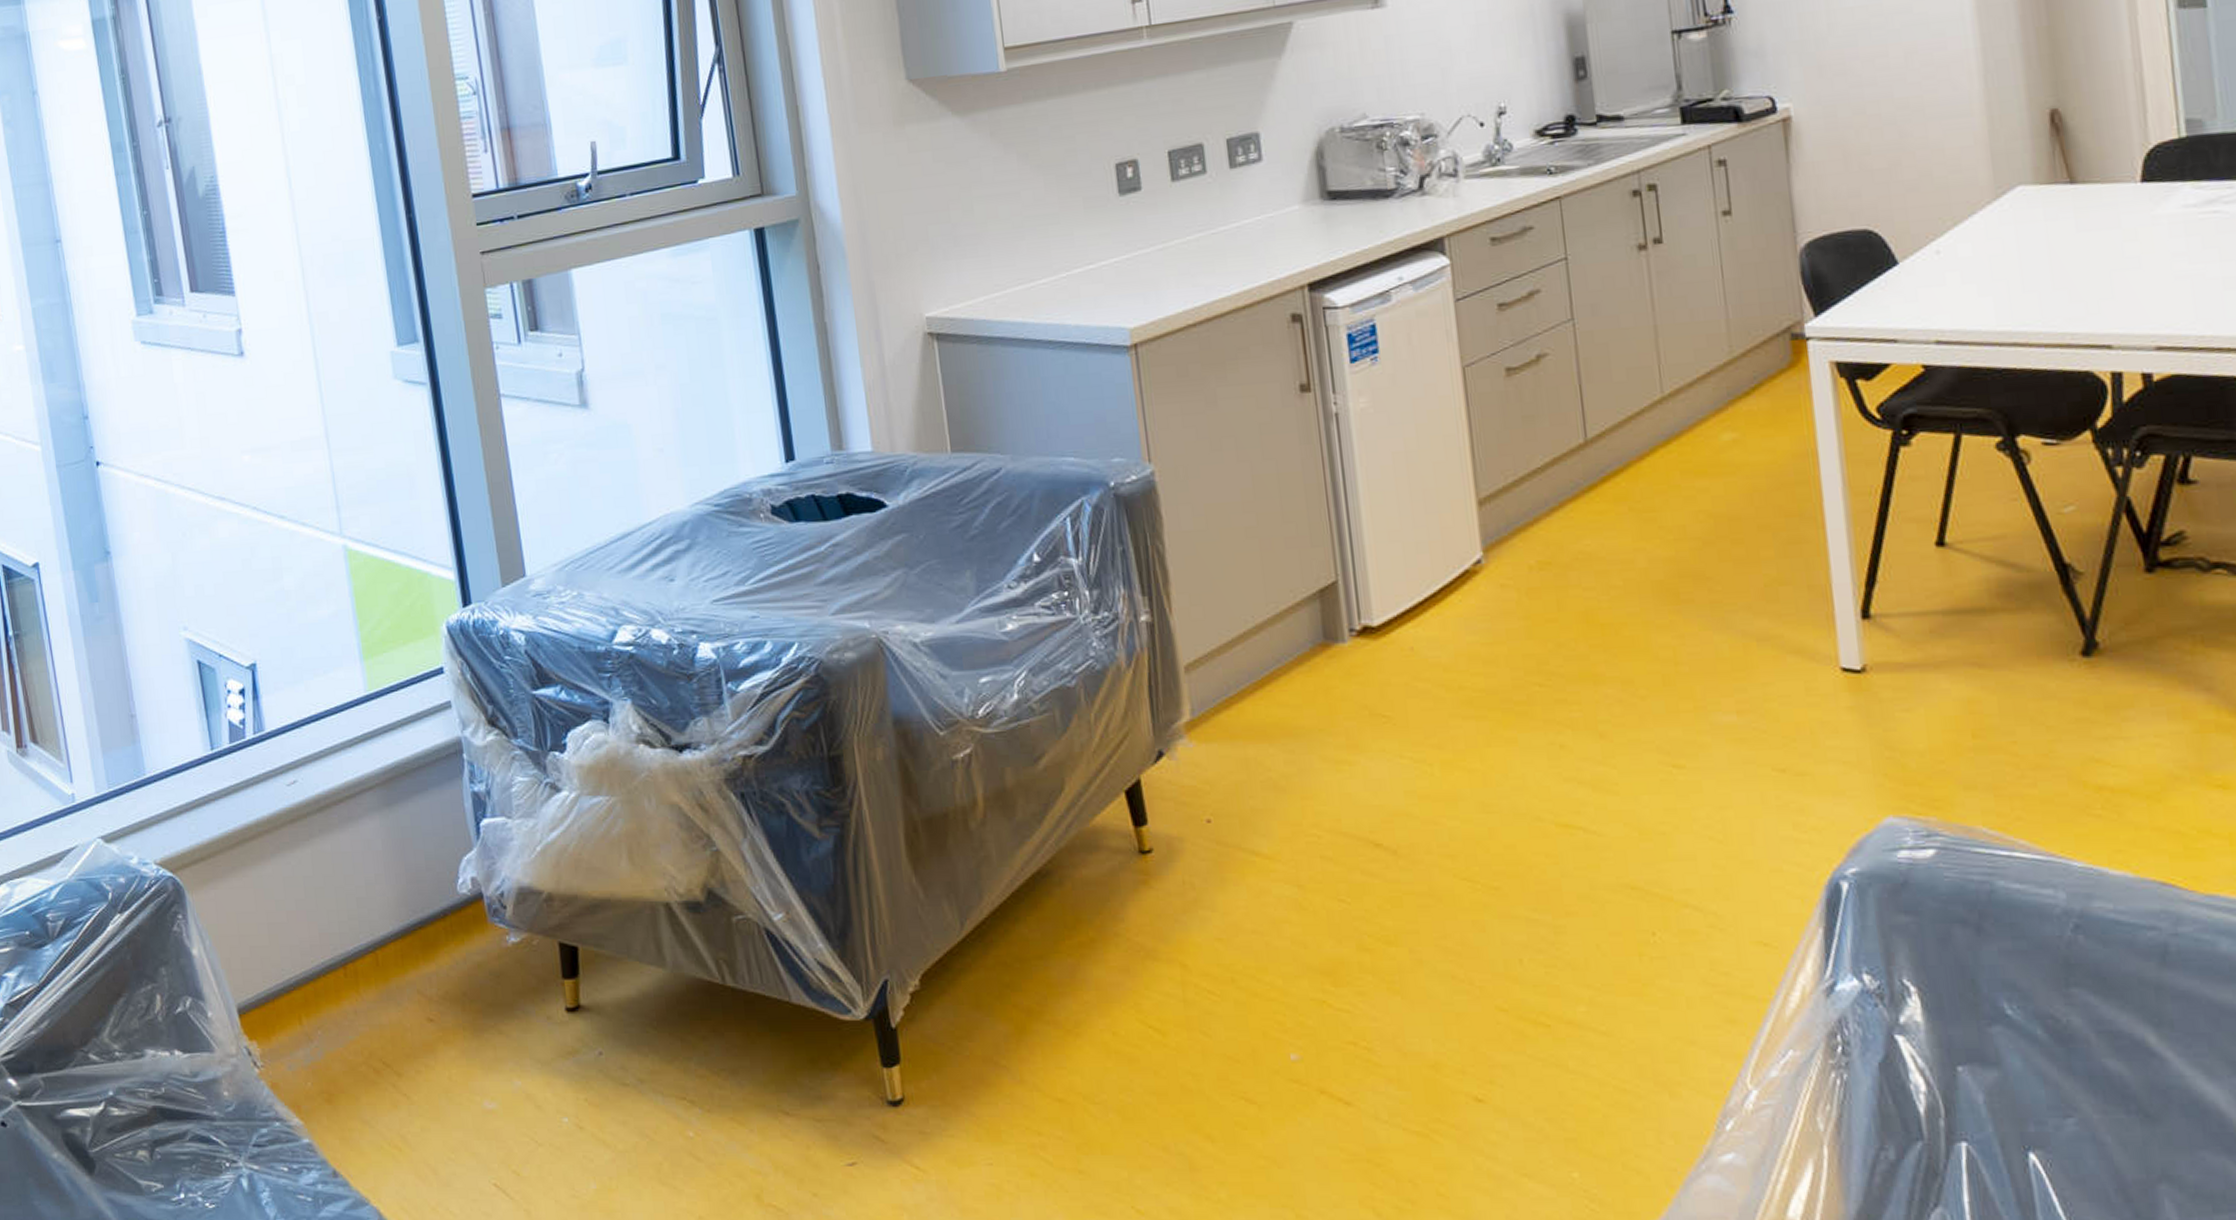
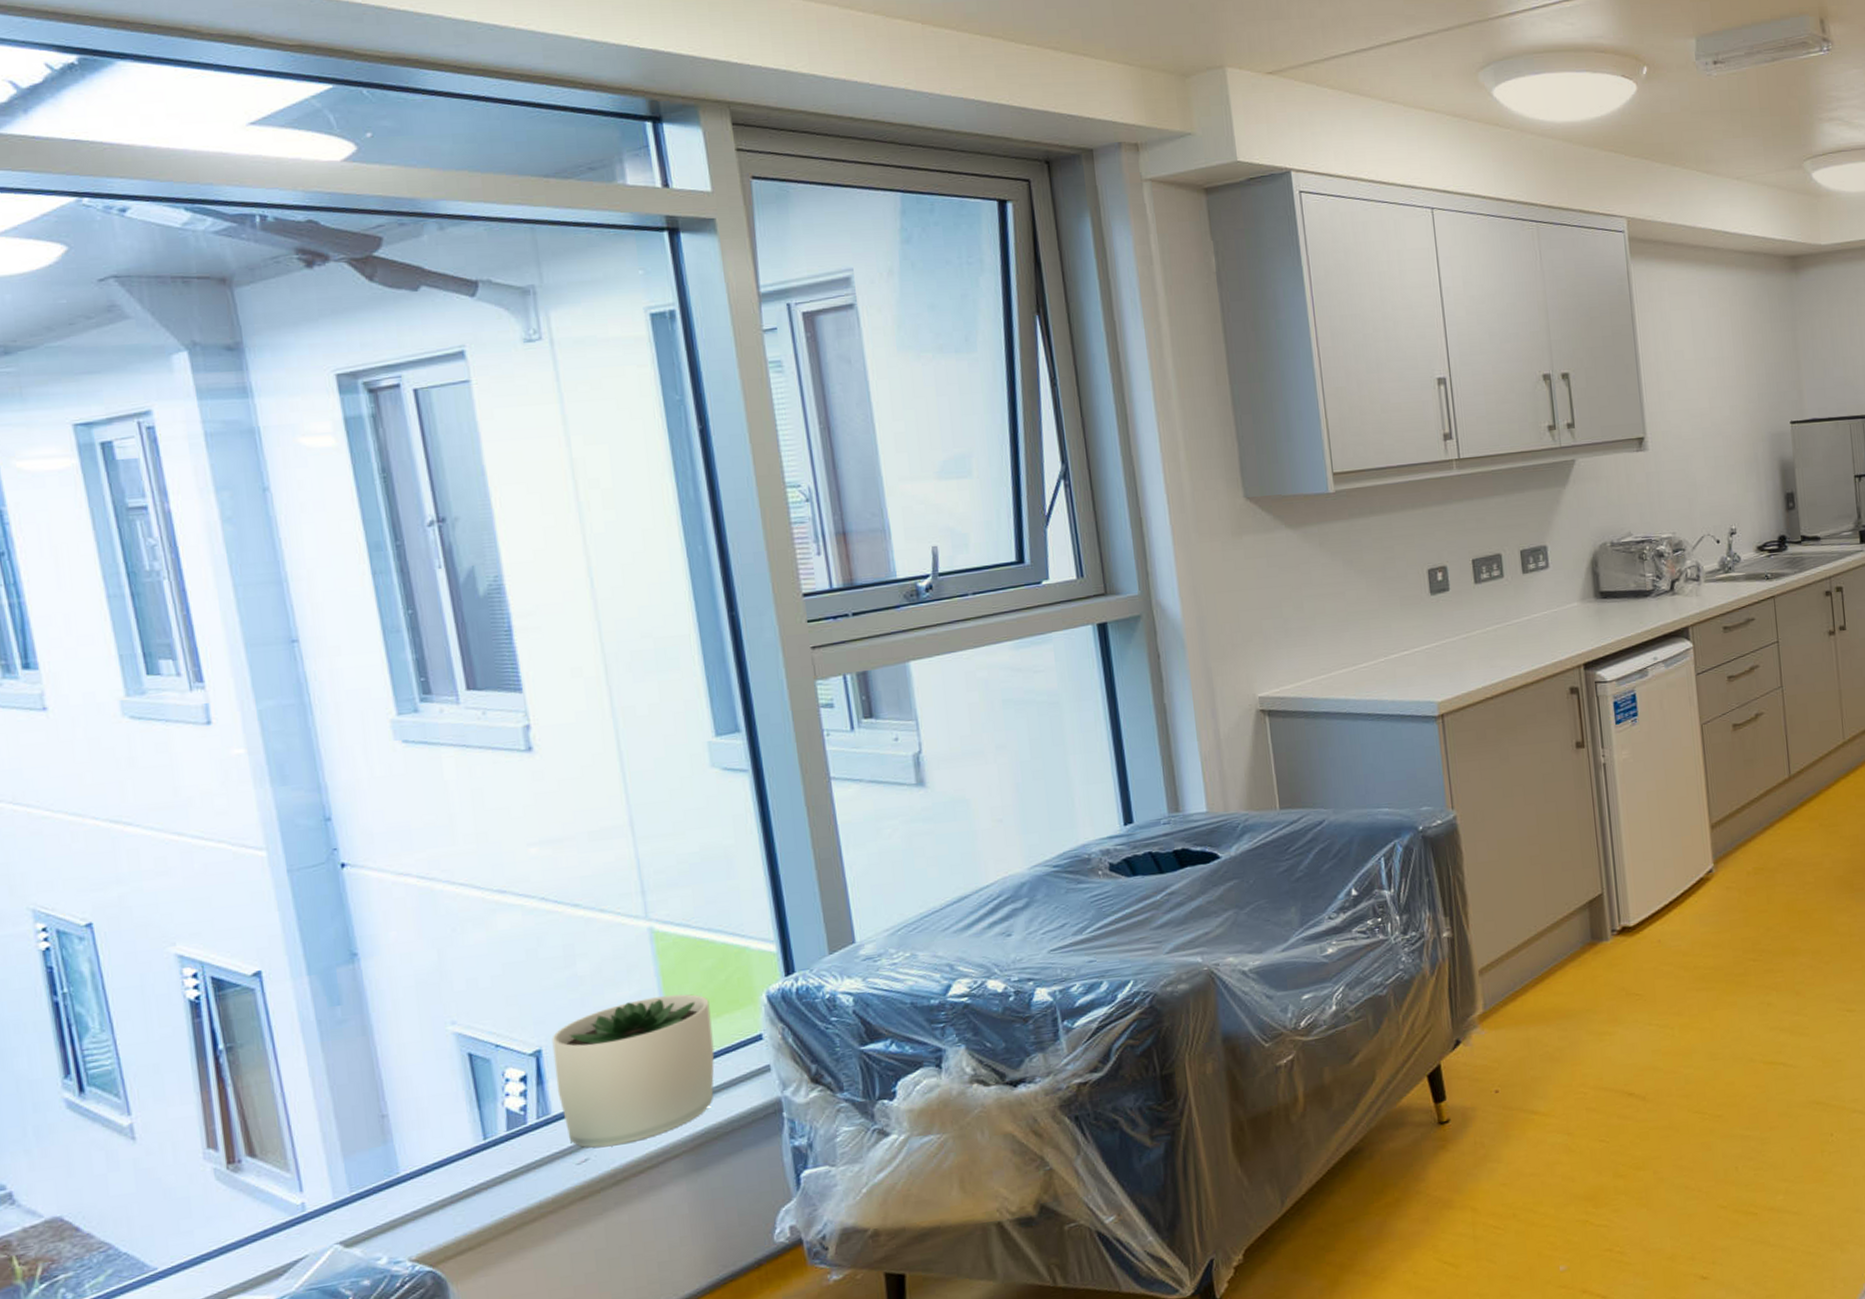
planter: none [264,617,402,771] -> present [552,994,715,1148]

